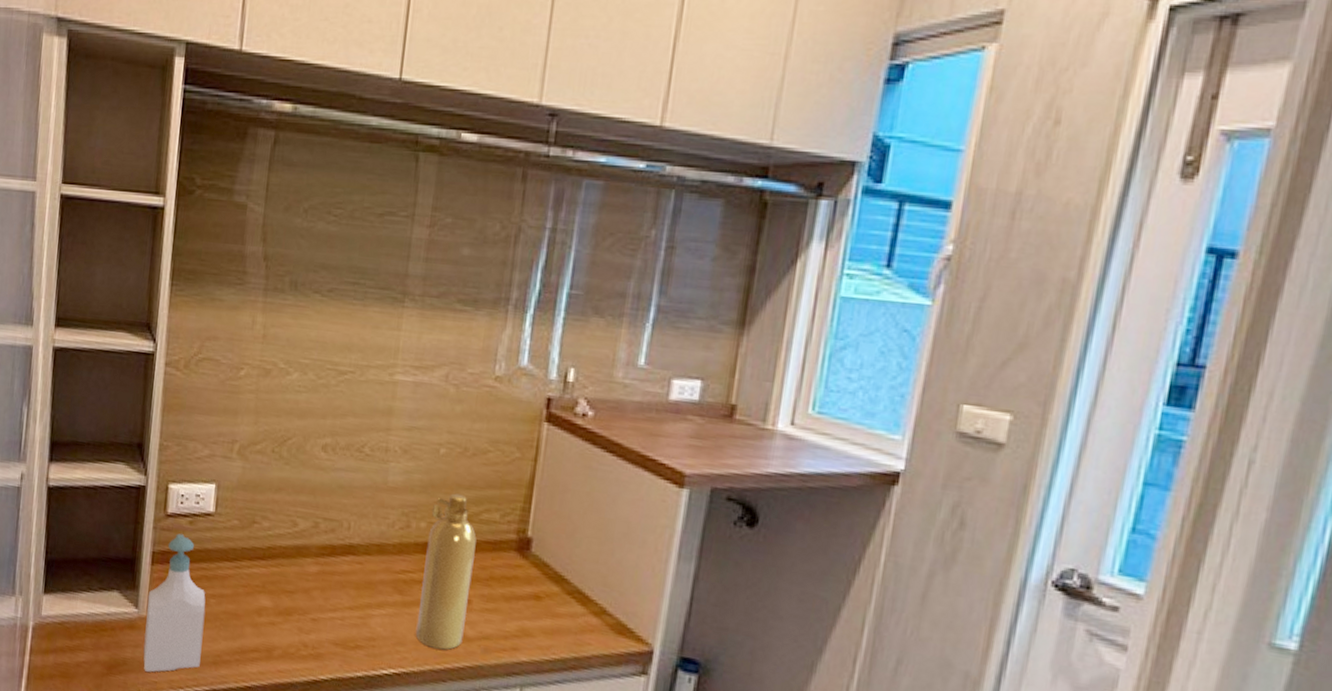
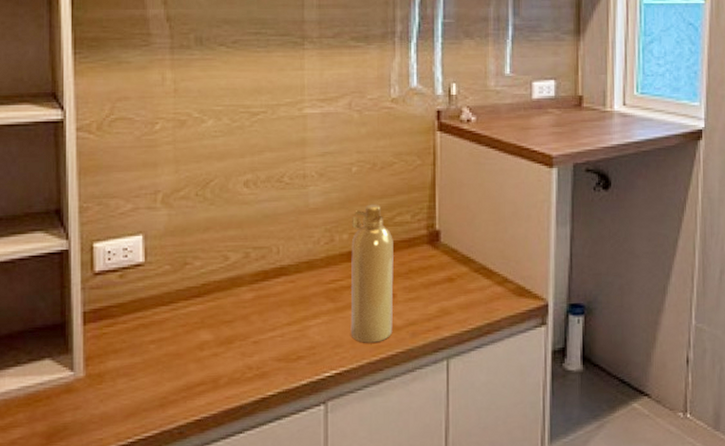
soap bottle: present [143,533,206,672] -> none [83,289,146,431]

